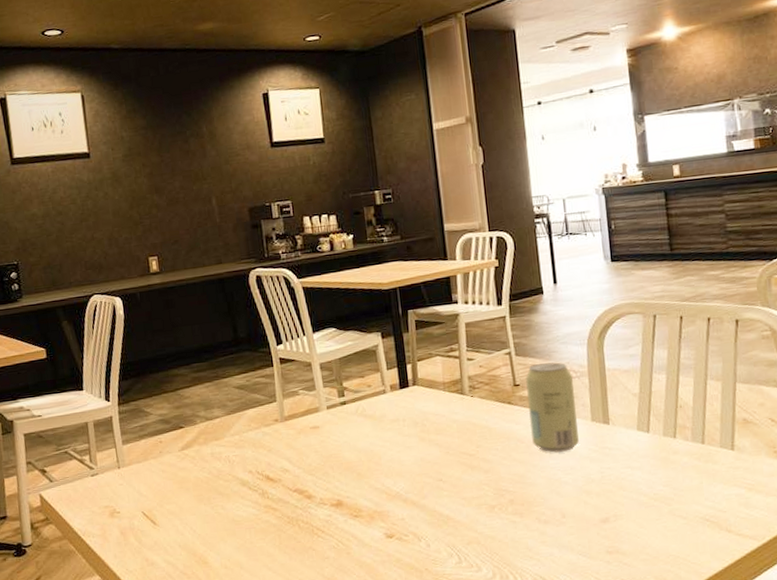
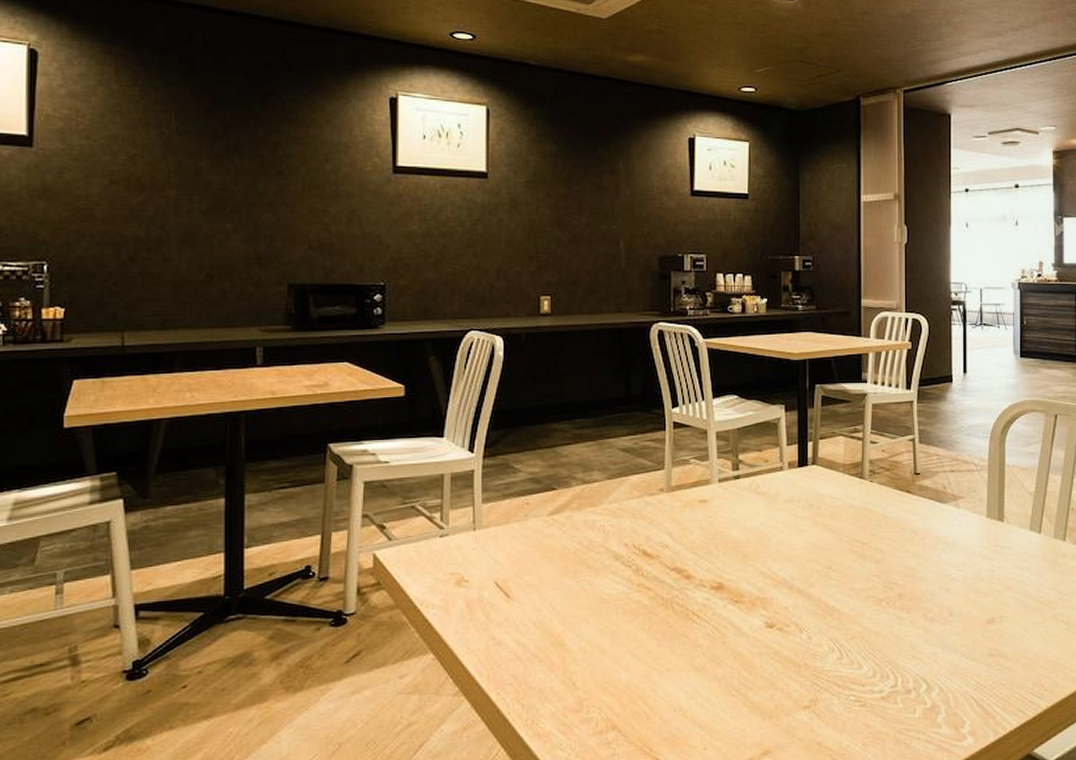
beverage can: present [526,362,579,453] -> none [926,453,973,547]

